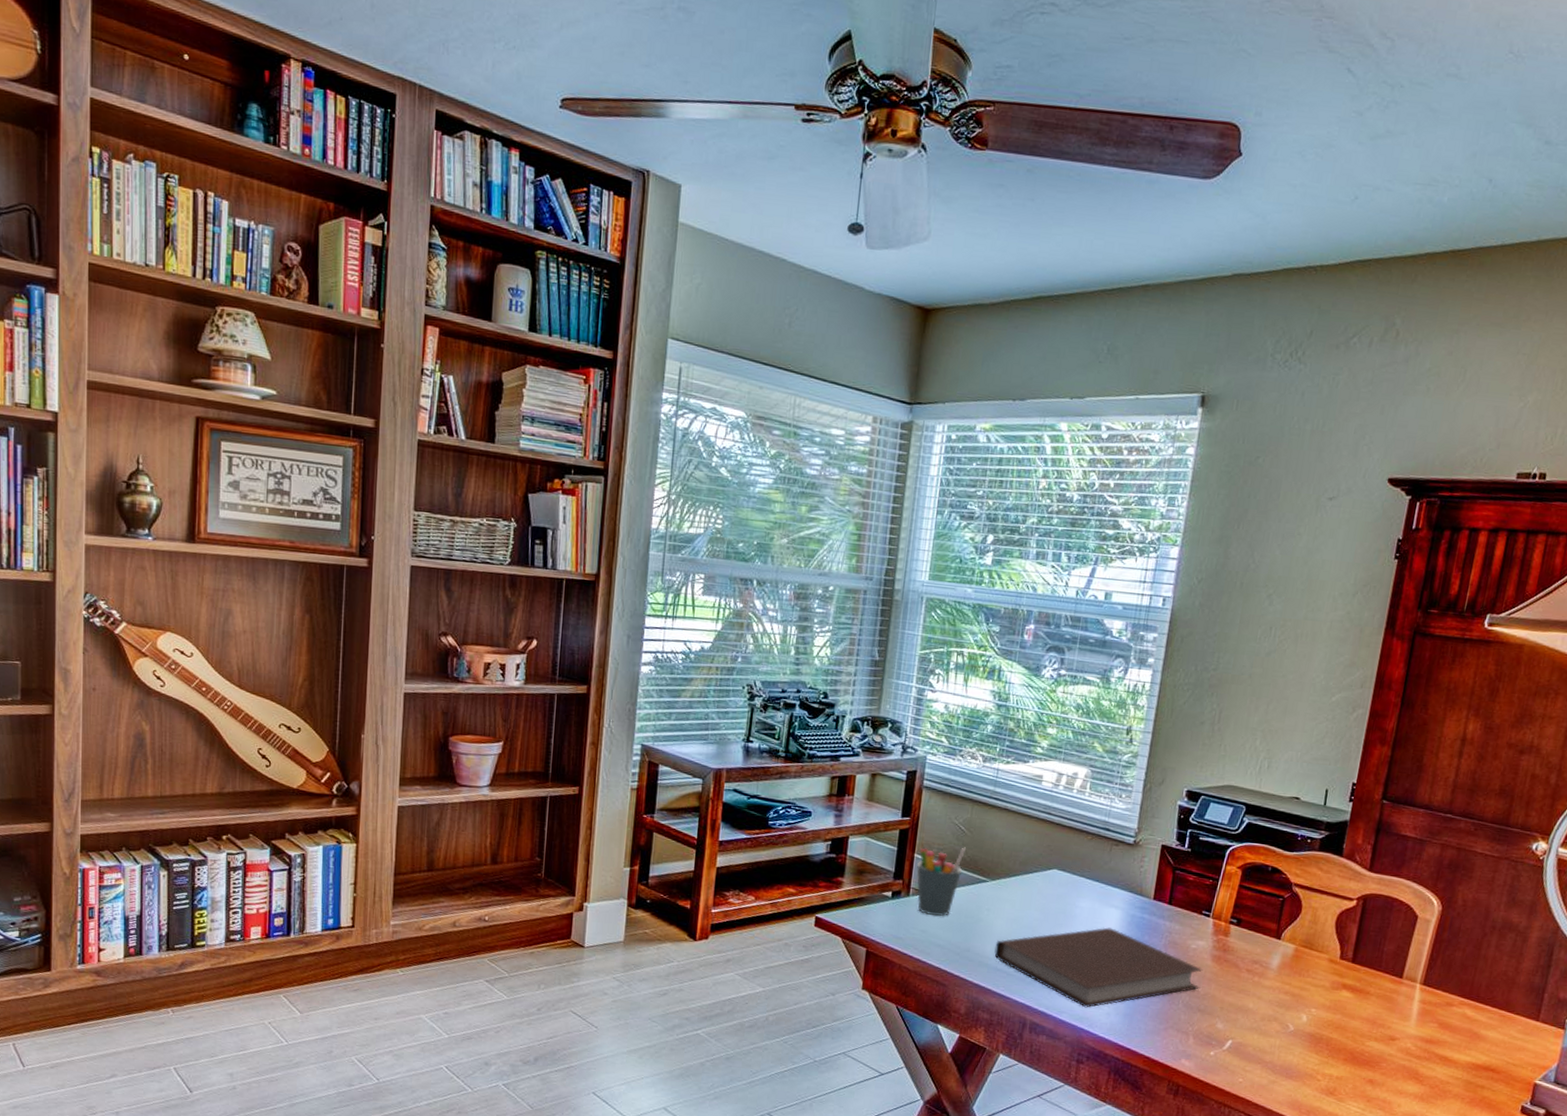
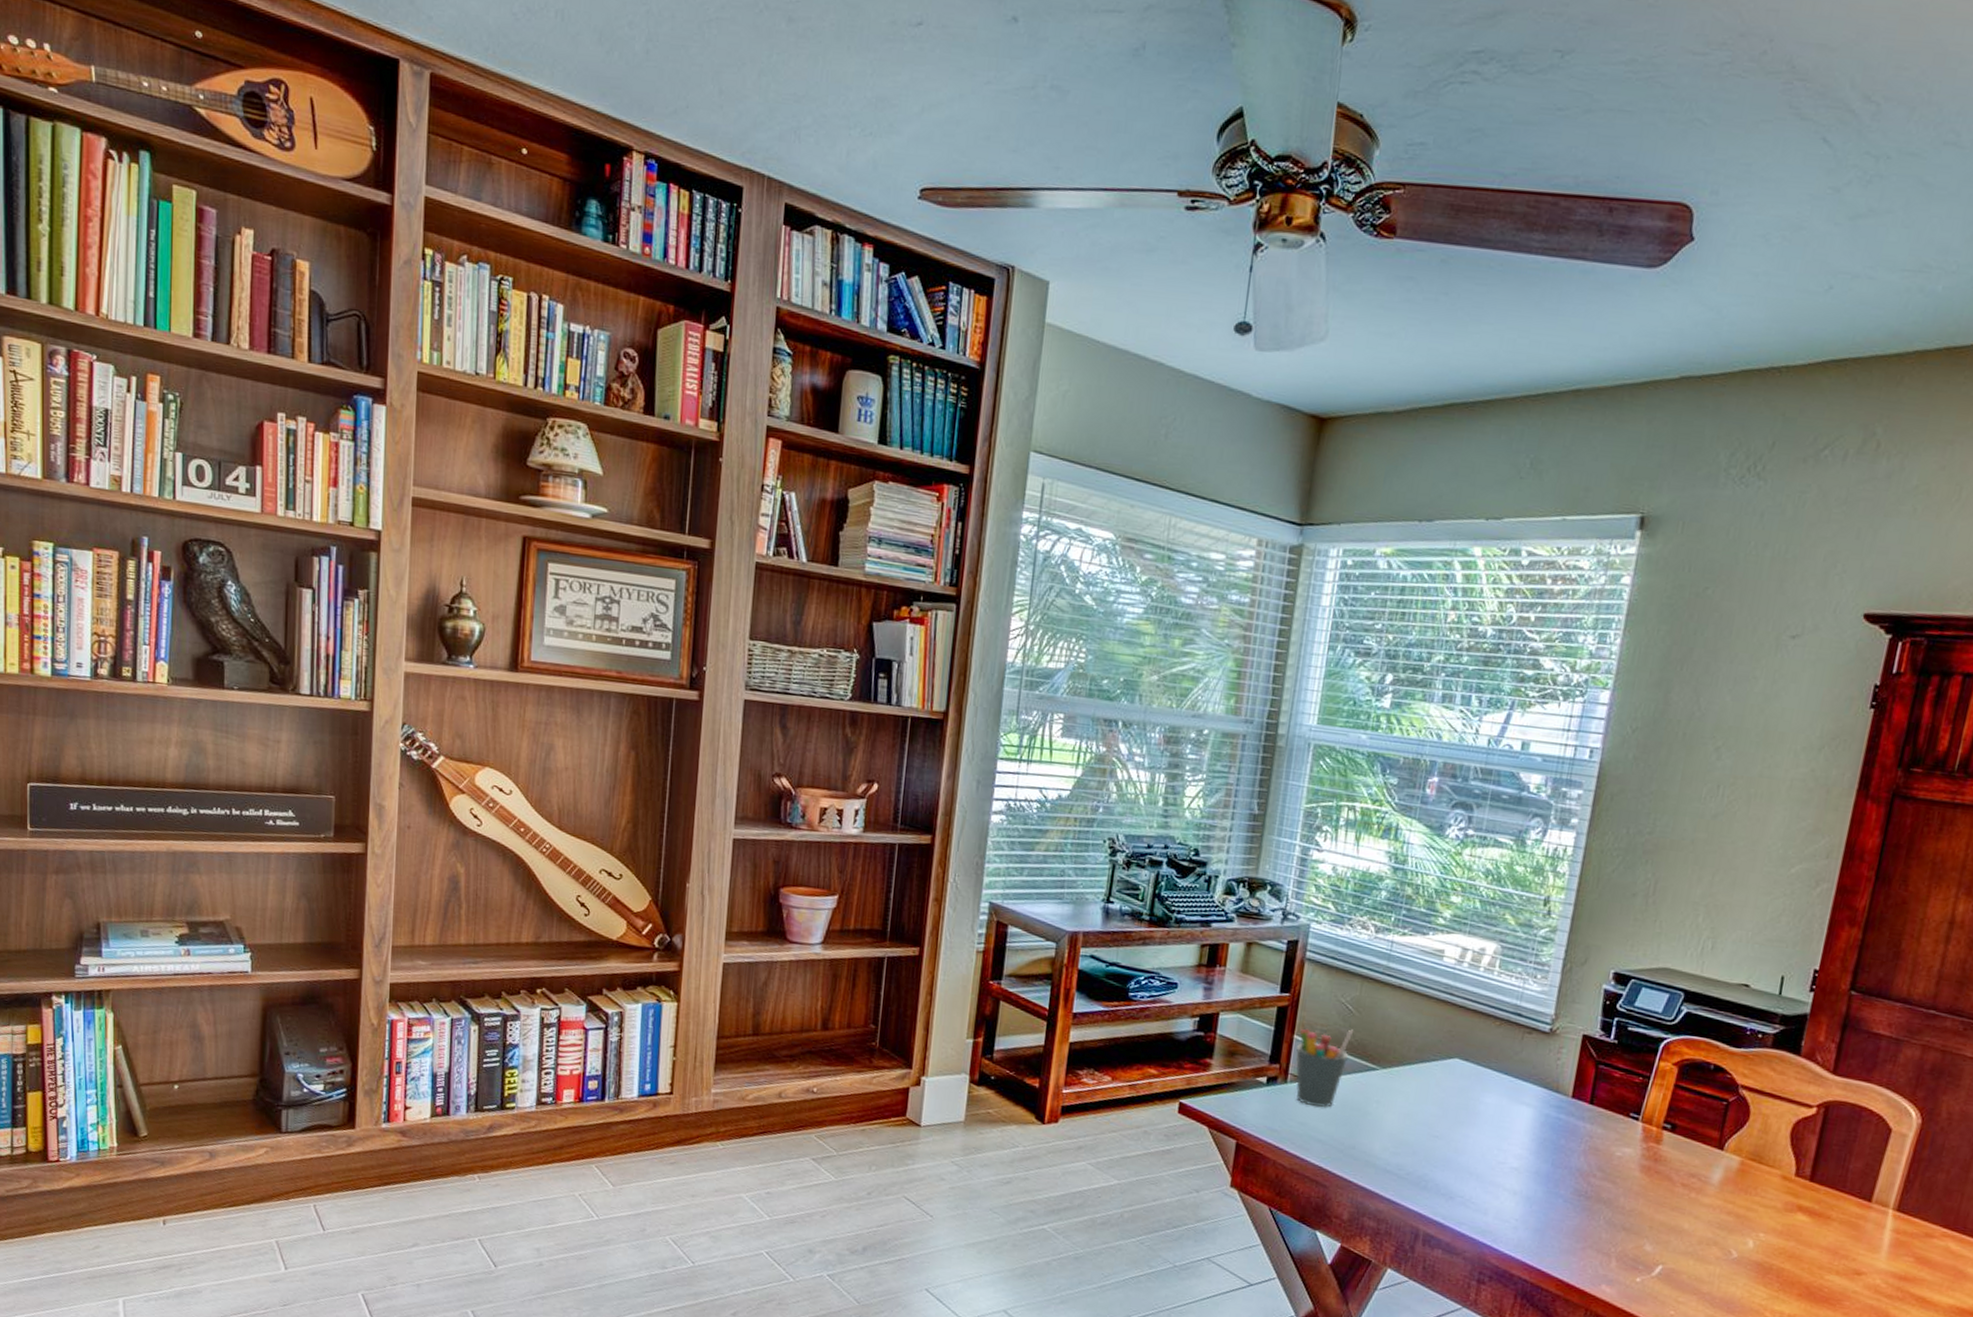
notebook: present [994,927,1203,1008] -> none [1383,1127,1630,1220]

